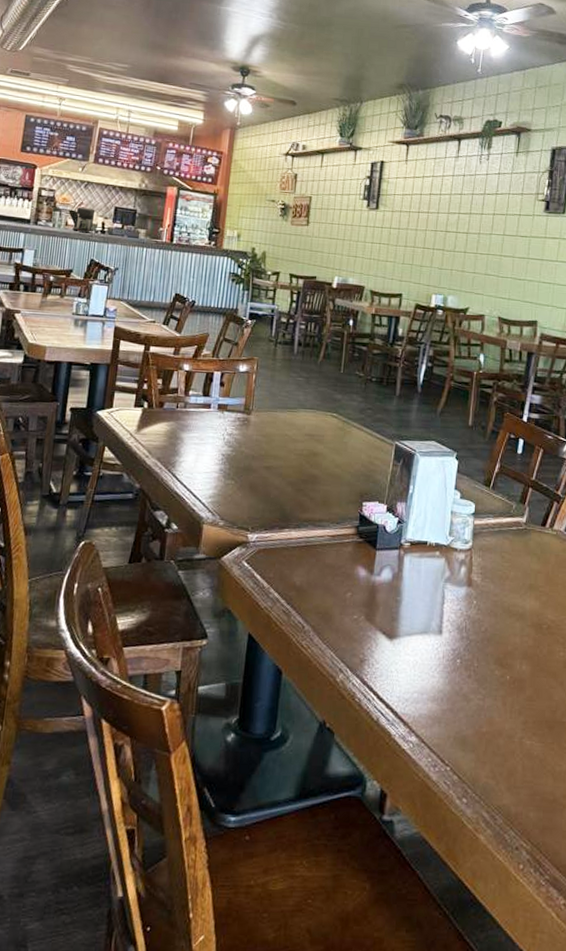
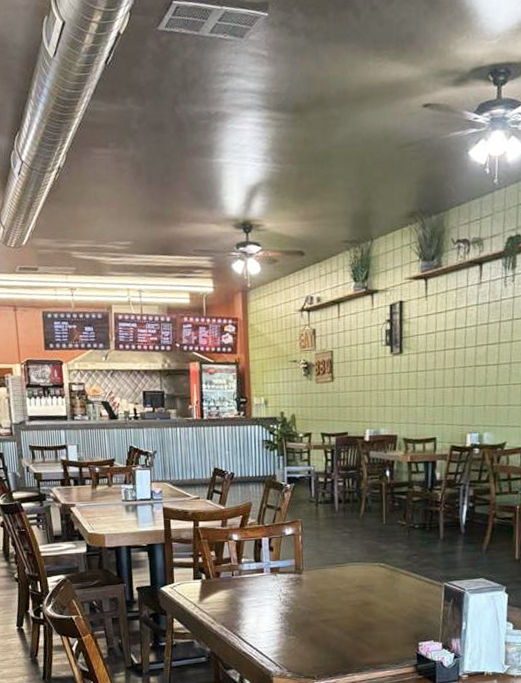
coffee maker: present [73,207,96,233] -> none [107,396,126,422]

